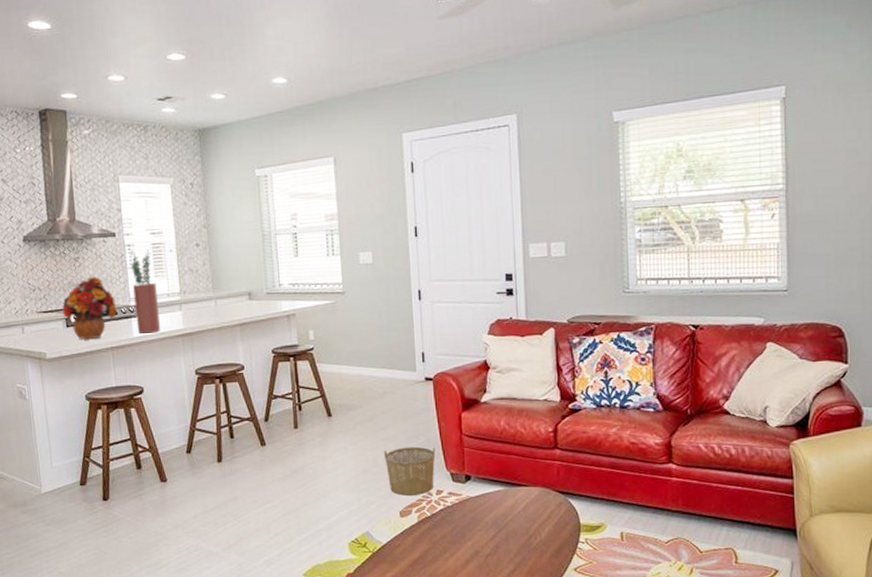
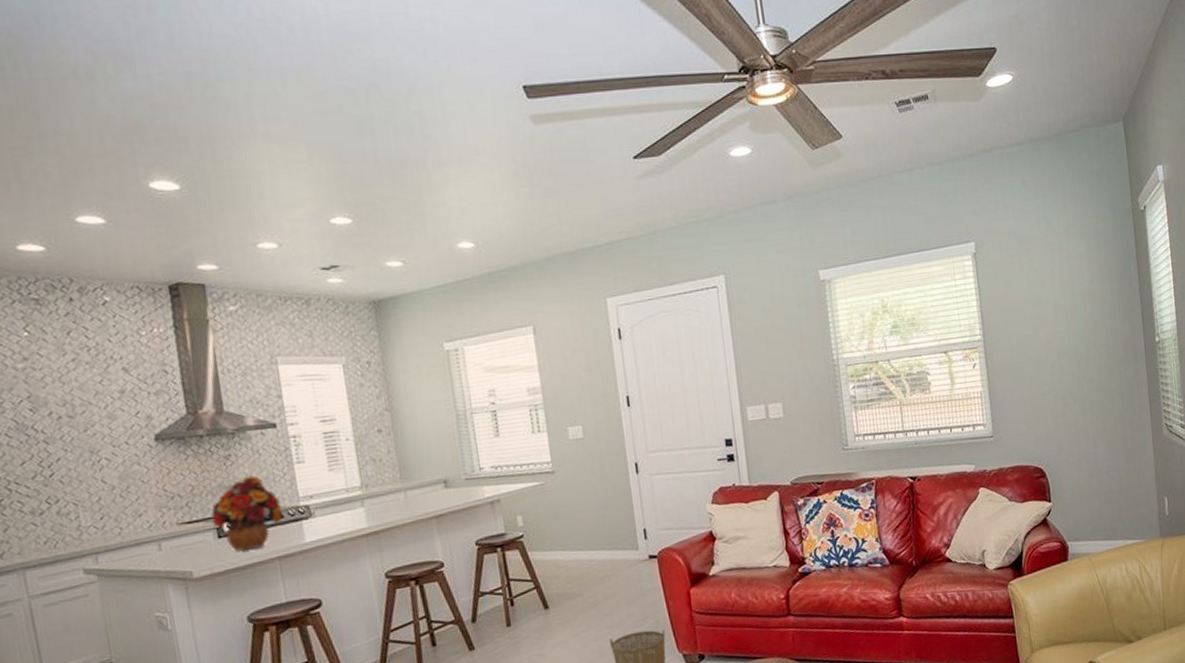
vase: present [131,249,161,334] -> none [298,439,340,538]

